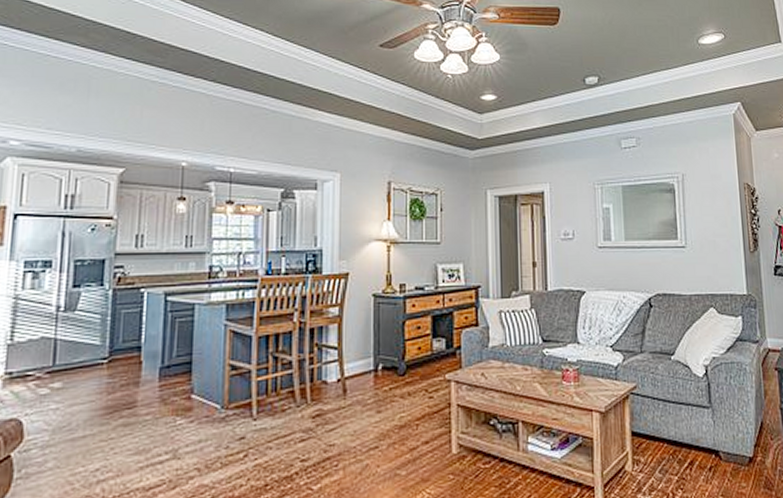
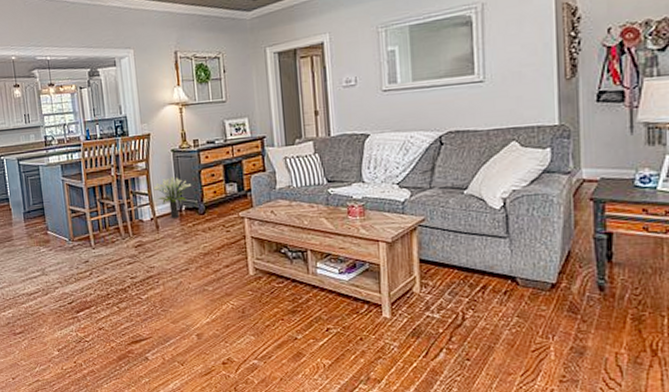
potted plant: none [345,327,393,380] -> present [153,177,192,219]

